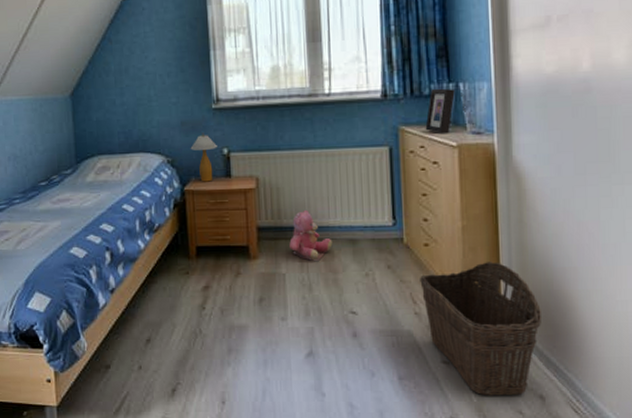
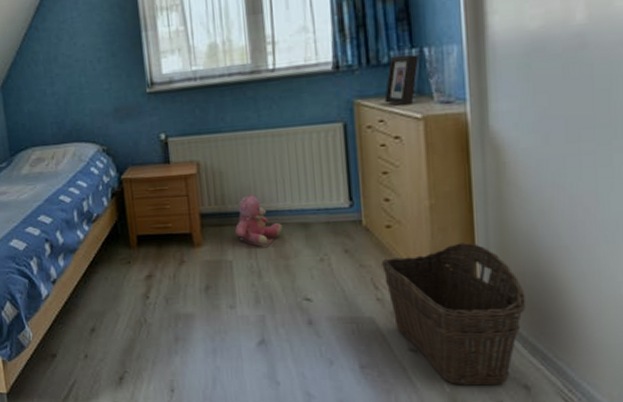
table lamp: present [190,132,218,182] -> none [125,118,155,170]

